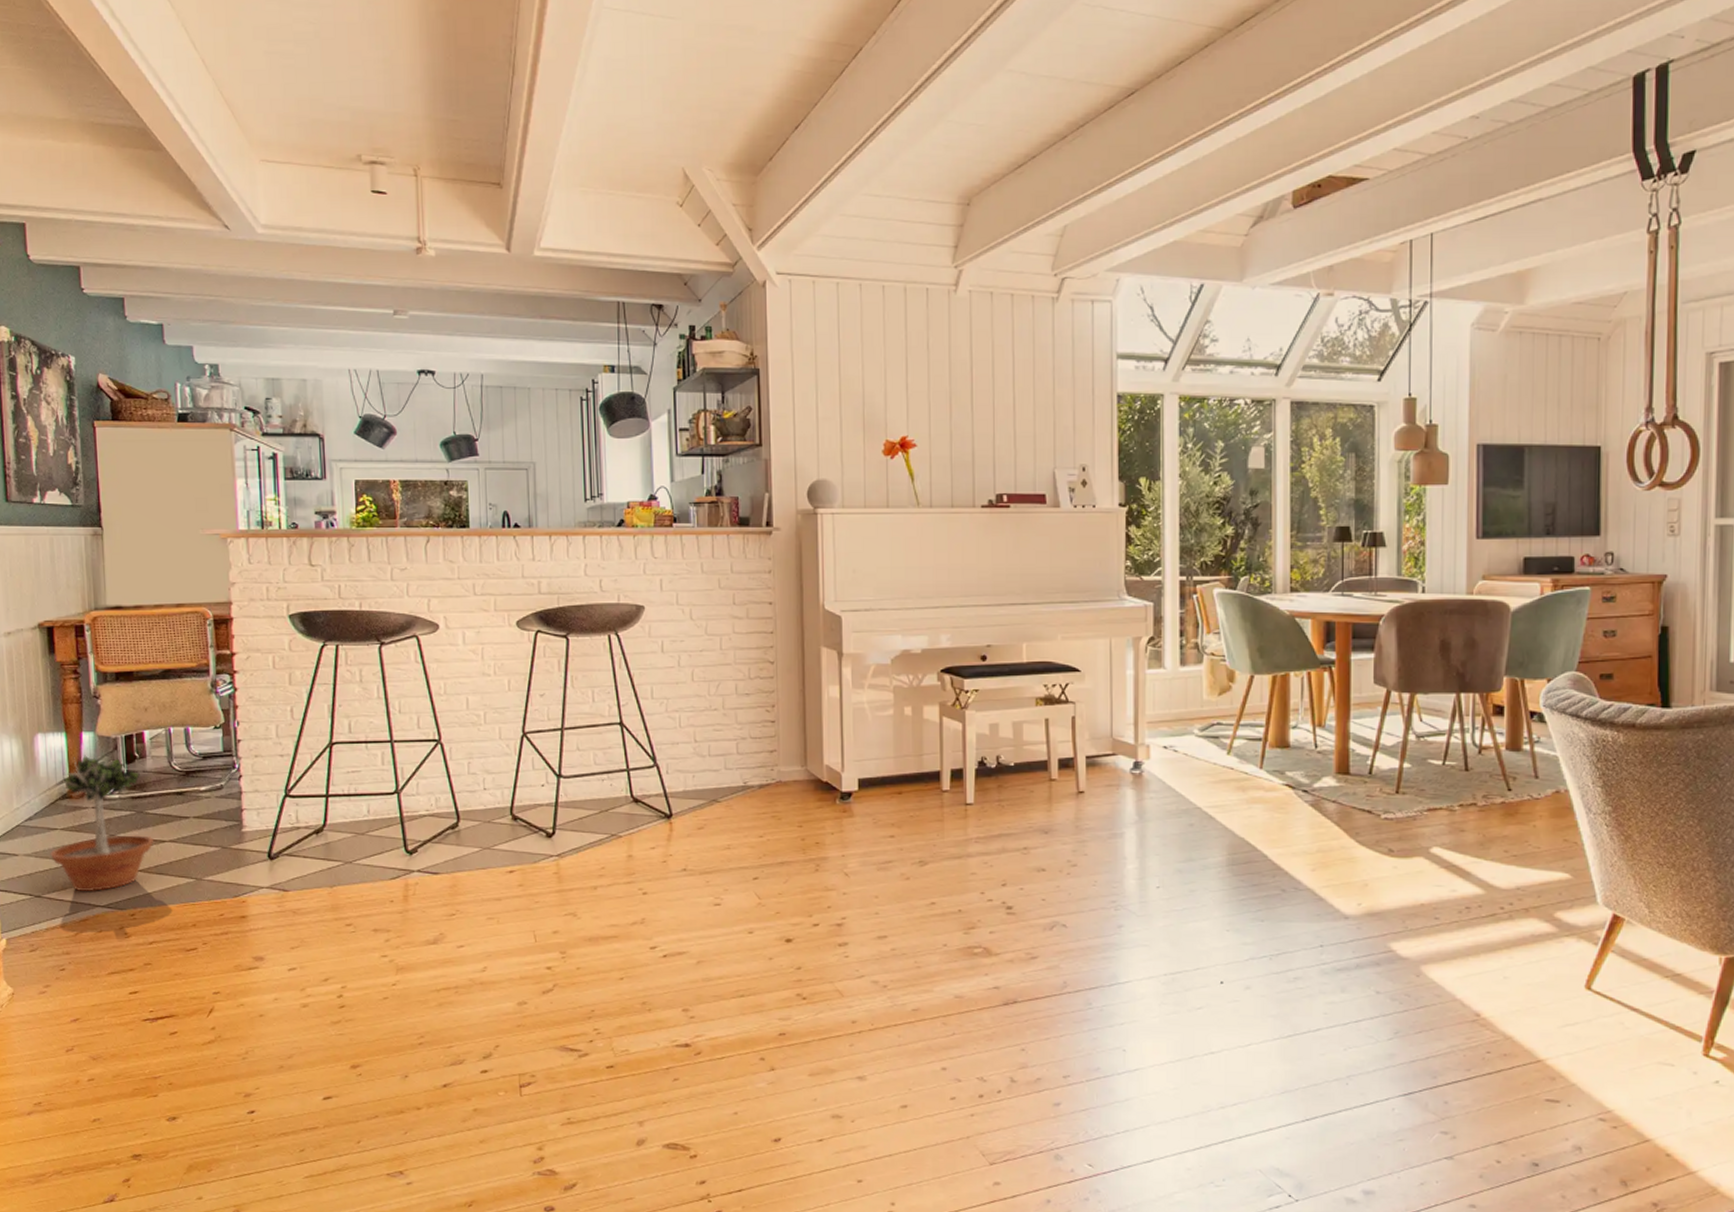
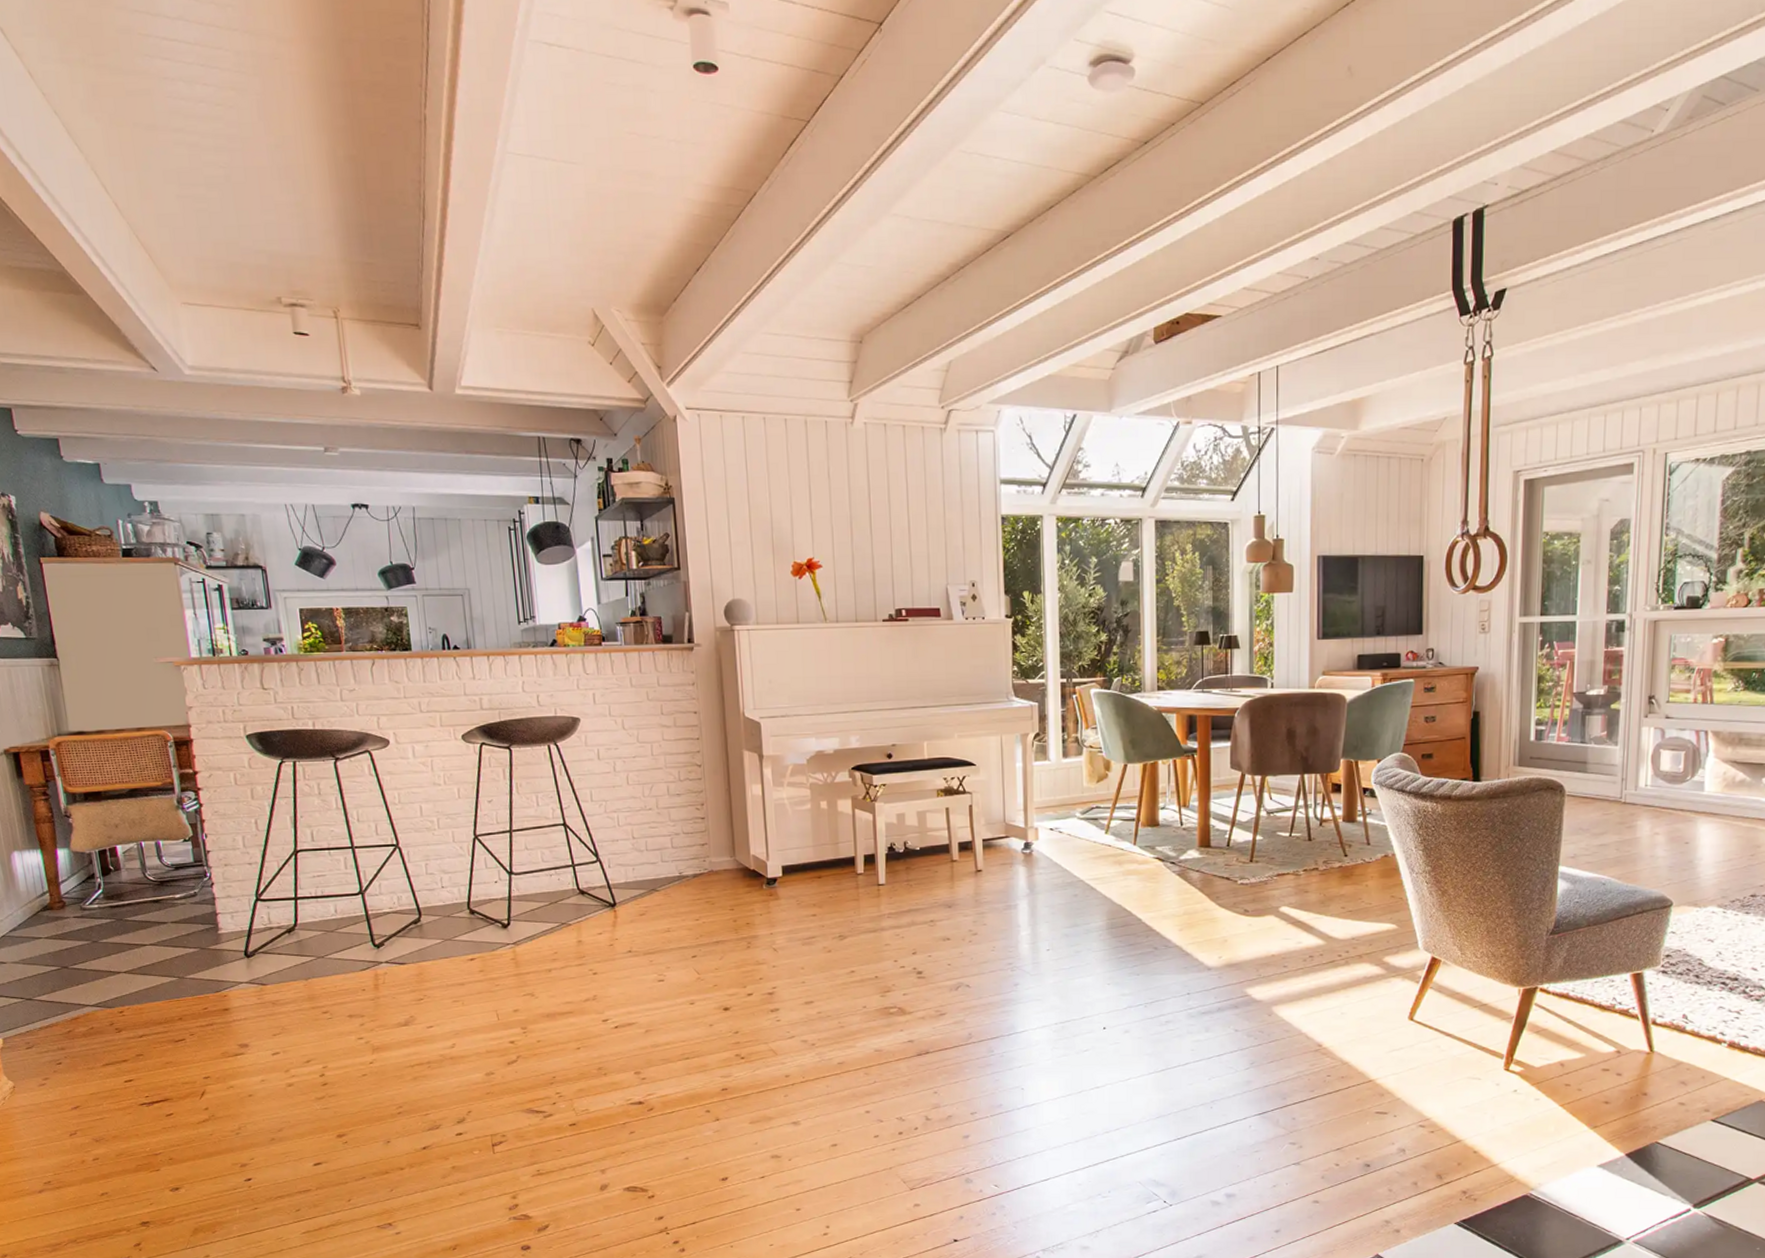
potted tree: present [50,755,154,892] -> none [37,870,136,994]

